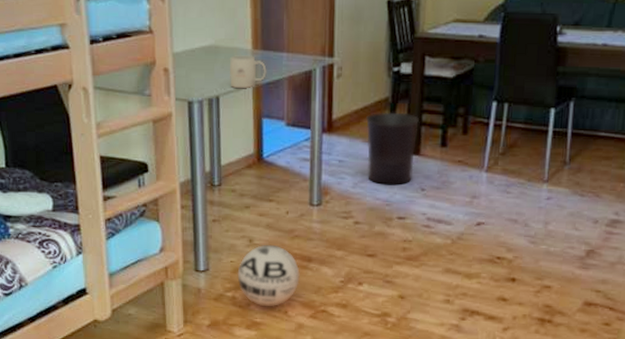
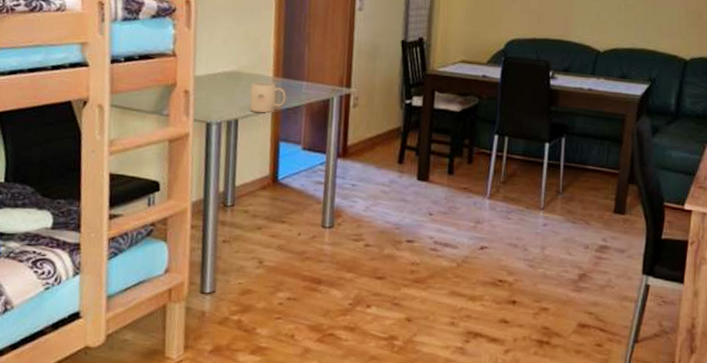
ball: present [237,244,300,307] -> none [244,266,309,331]
waste bin: present [366,112,419,185] -> none [379,140,428,210]

